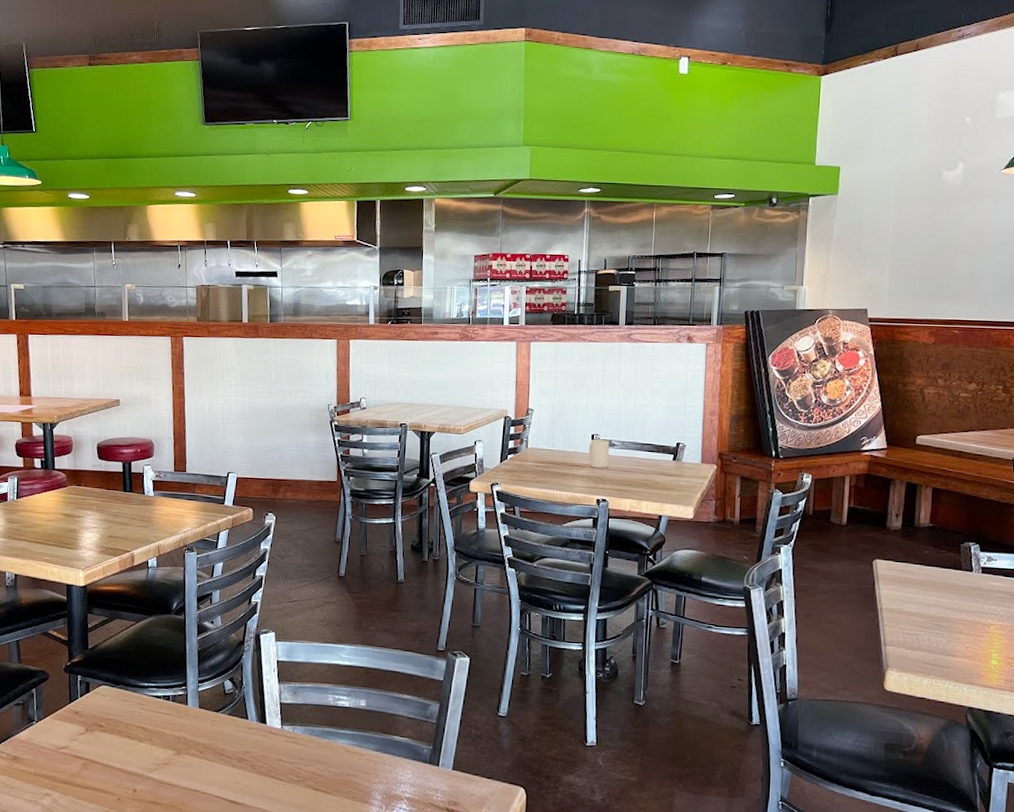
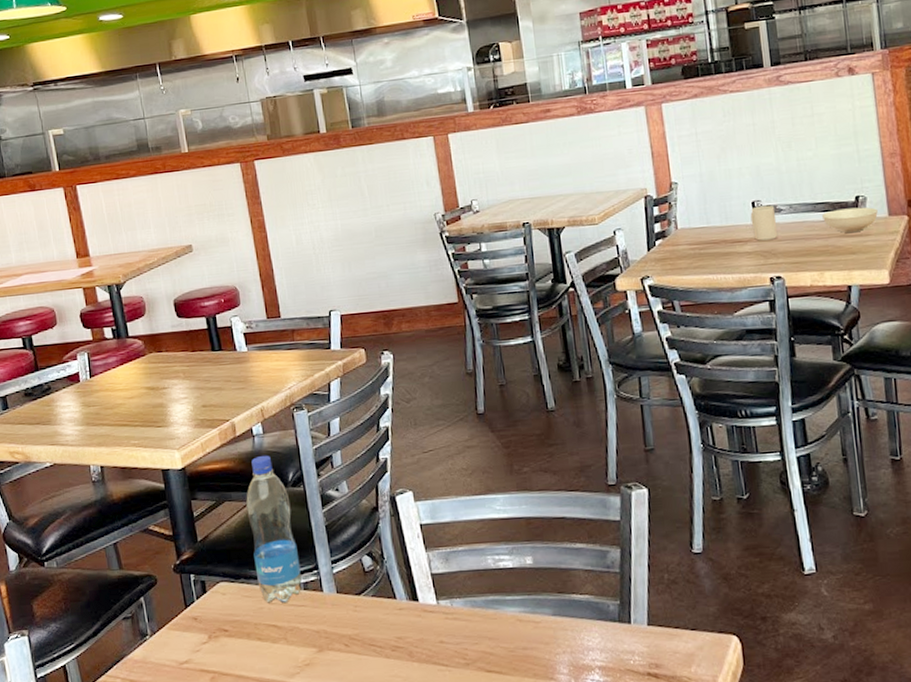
bottle: none [133,584,172,711] -> present [246,455,302,604]
bowl: none [646,451,693,473] -> present [821,207,878,233]

